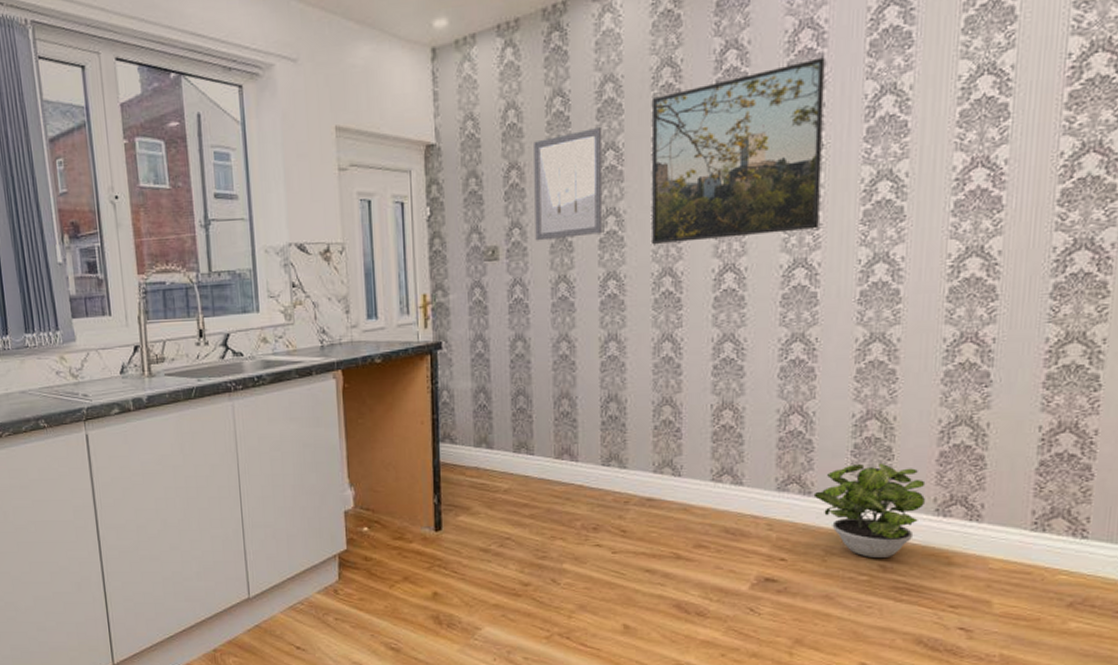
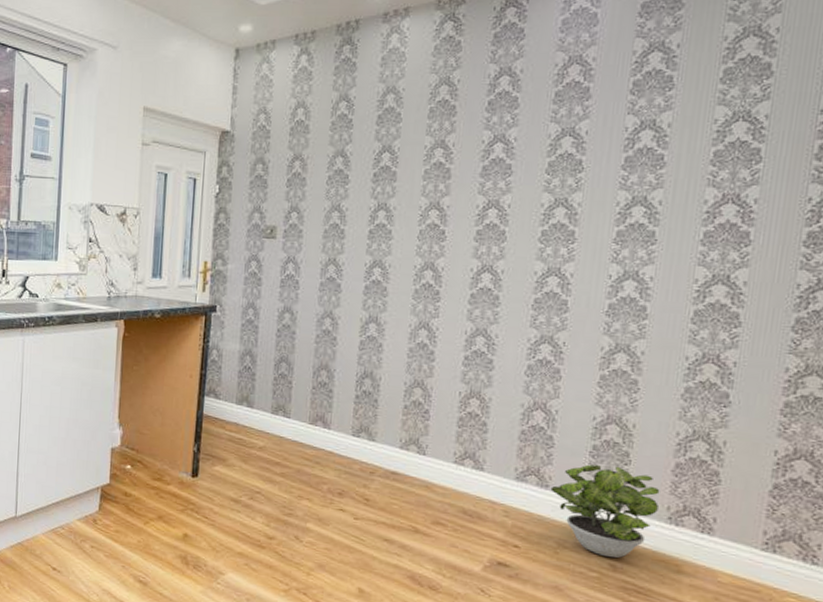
wall art: present [534,128,603,241] -> none [311,132,380,226]
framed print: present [651,57,825,245] -> none [417,91,591,243]

